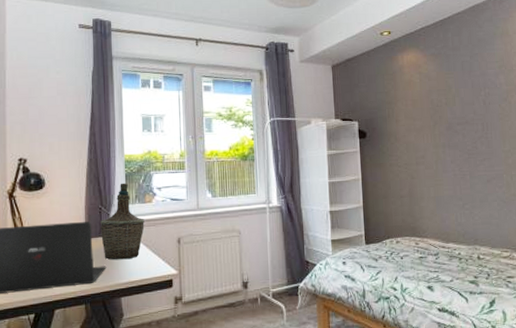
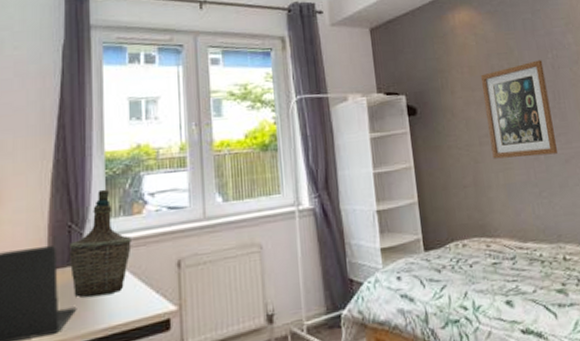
wall art: none [421,97,482,176] -> present [480,60,558,159]

